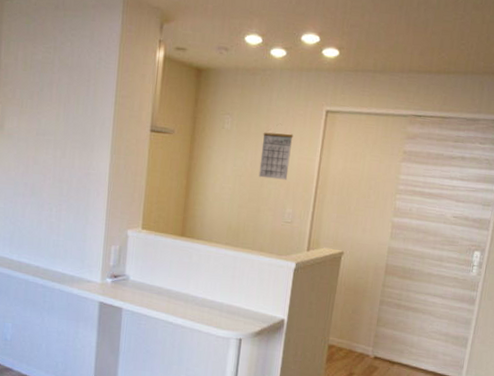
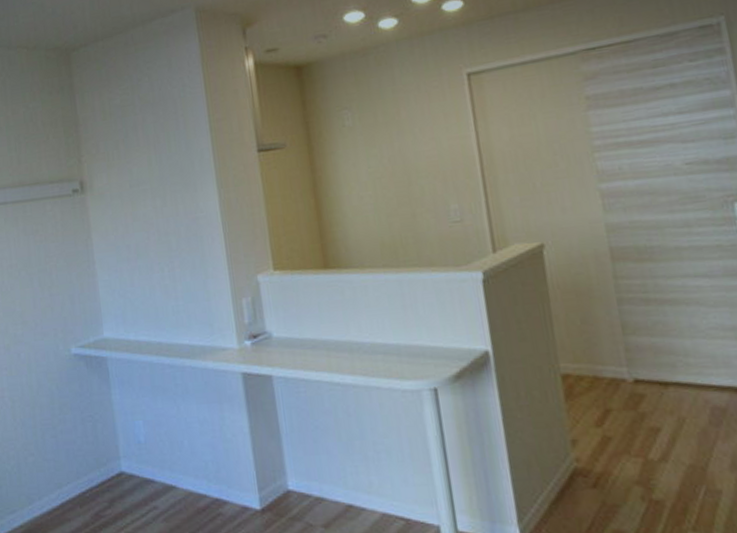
calendar: present [258,123,294,180] -> none [394,103,441,174]

